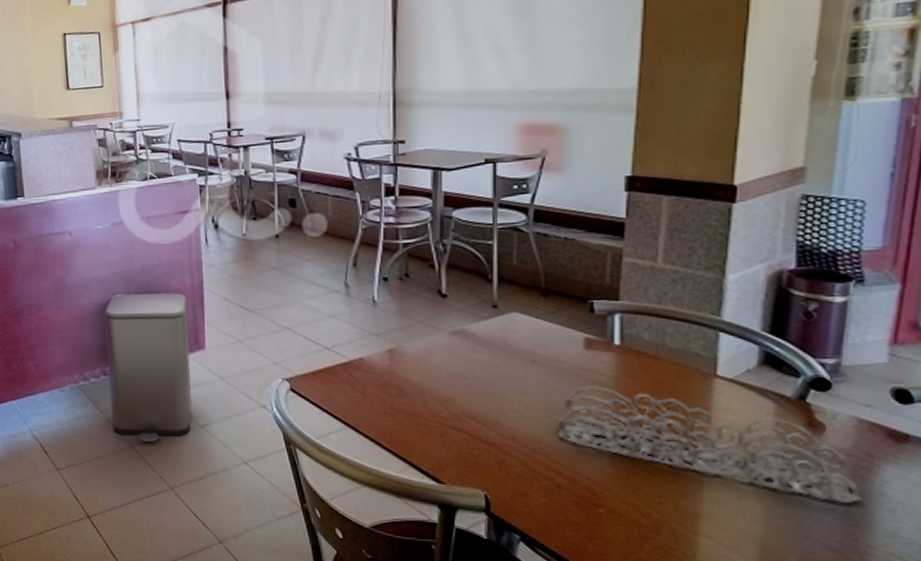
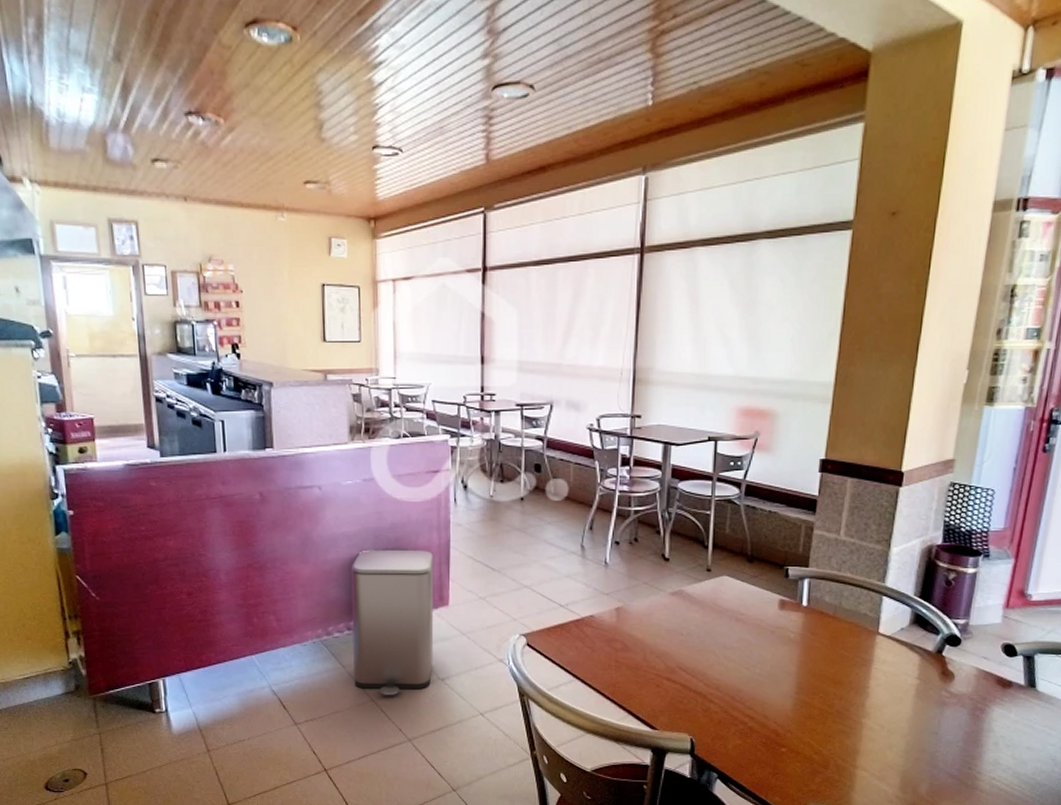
napkin holder: present [557,386,862,503] -> none [753,641,976,738]

